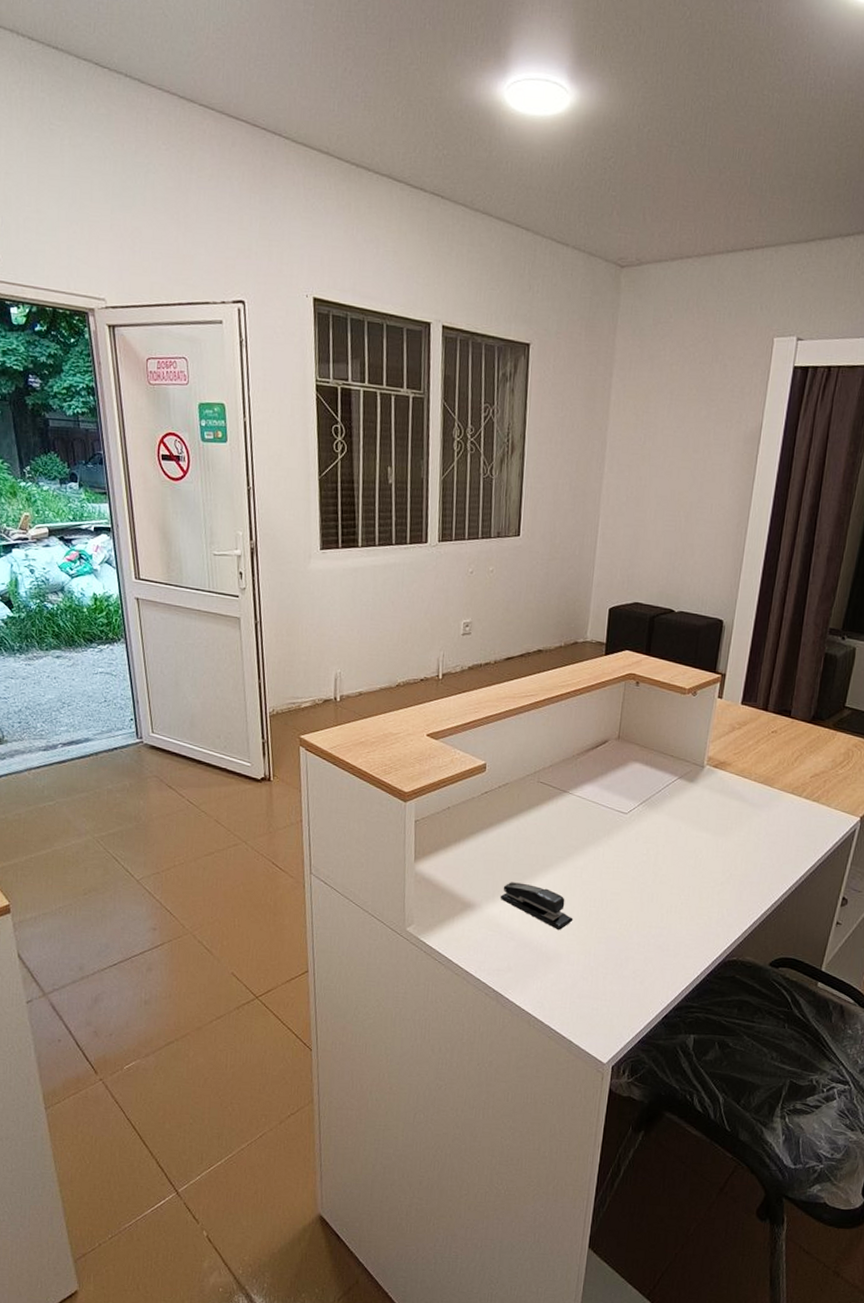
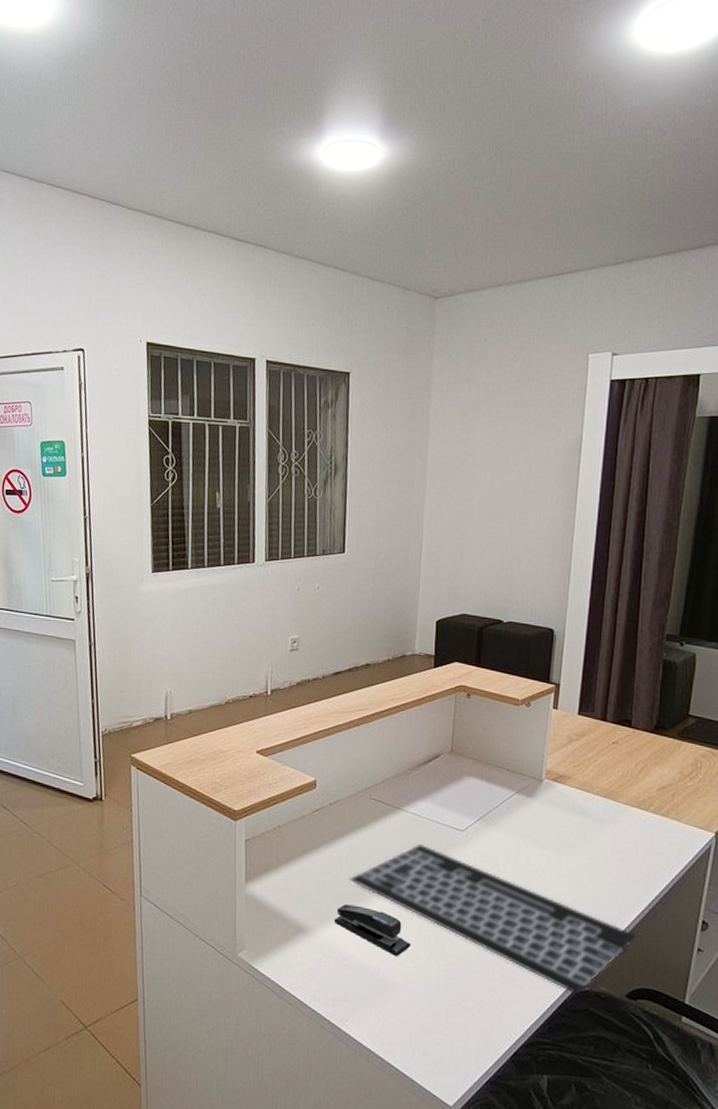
keyboard: none [515,826,782,964] -> present [348,844,636,995]

